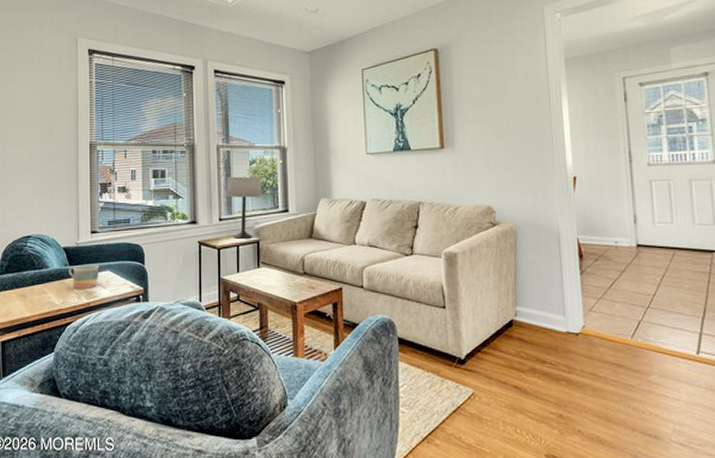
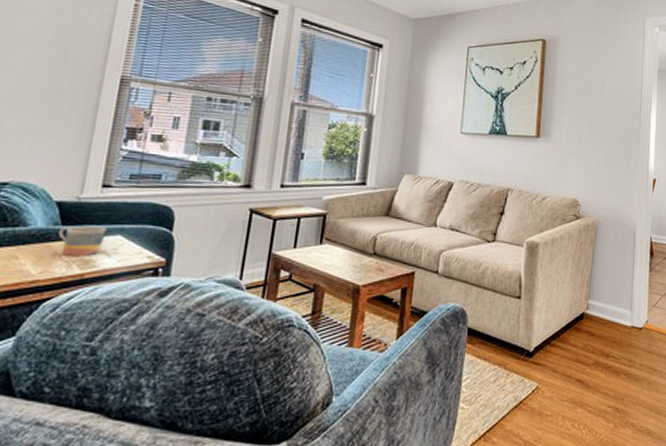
table lamp: present [226,176,262,240] -> none [294,139,340,212]

